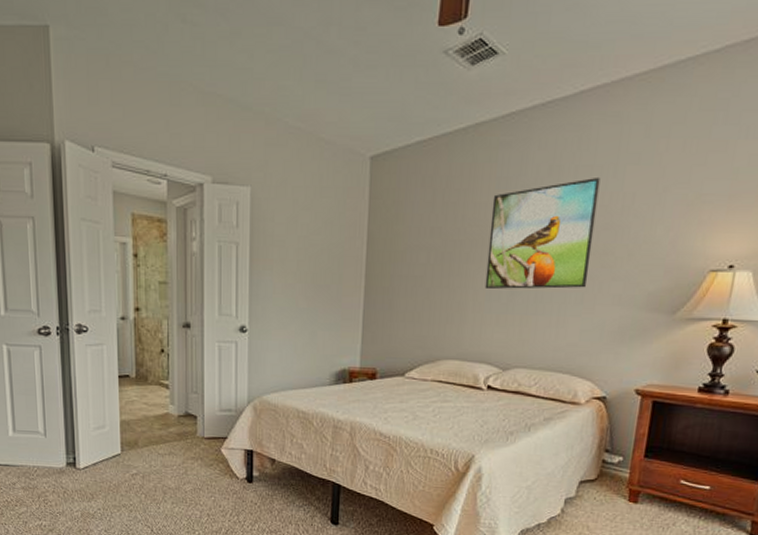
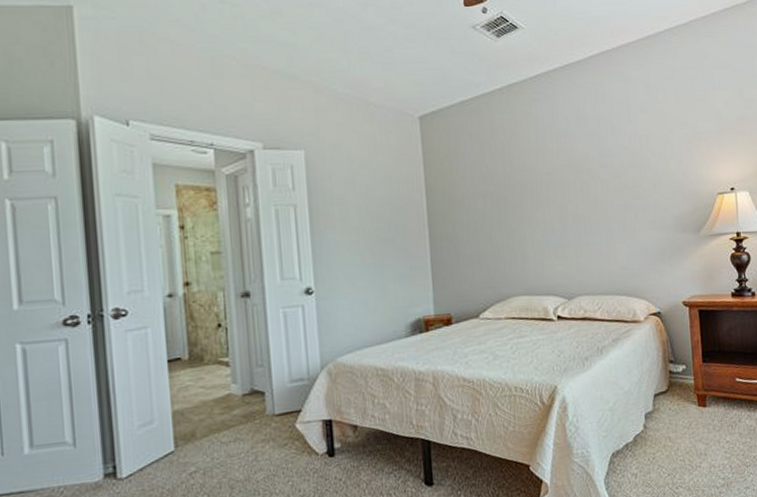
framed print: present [484,176,600,290] -> none [533,123,626,227]

